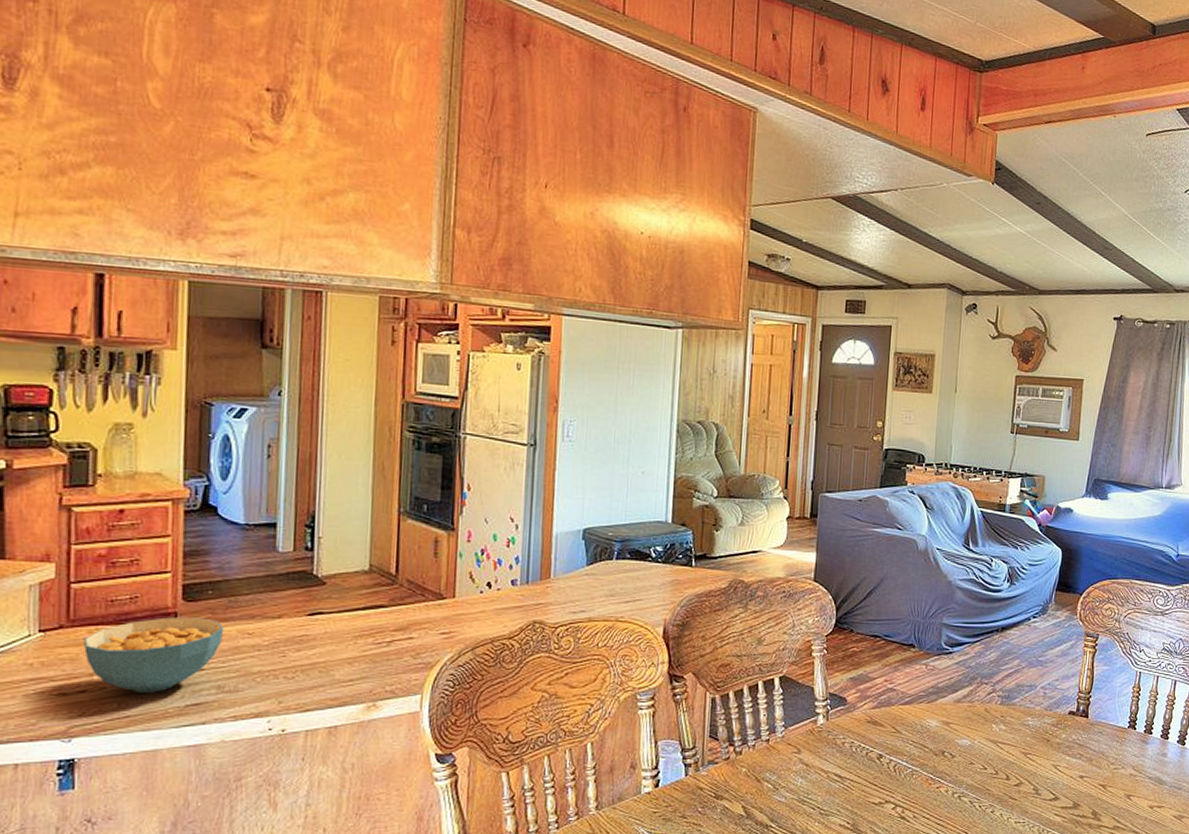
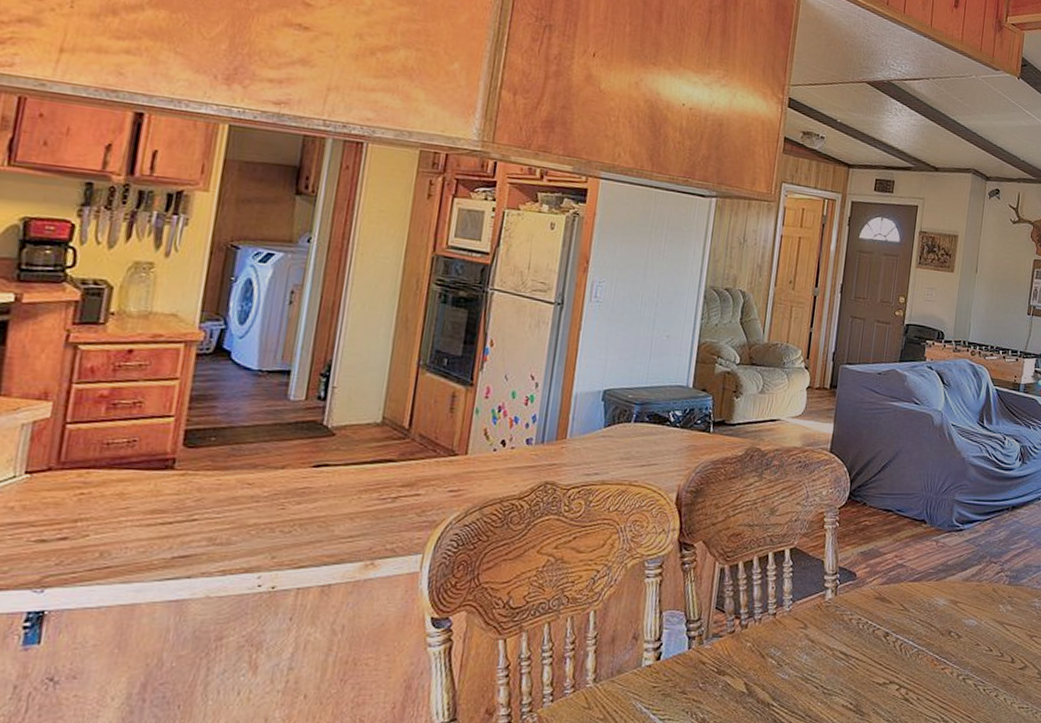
cereal bowl: present [83,617,224,693] -> none [71,463,224,542]

